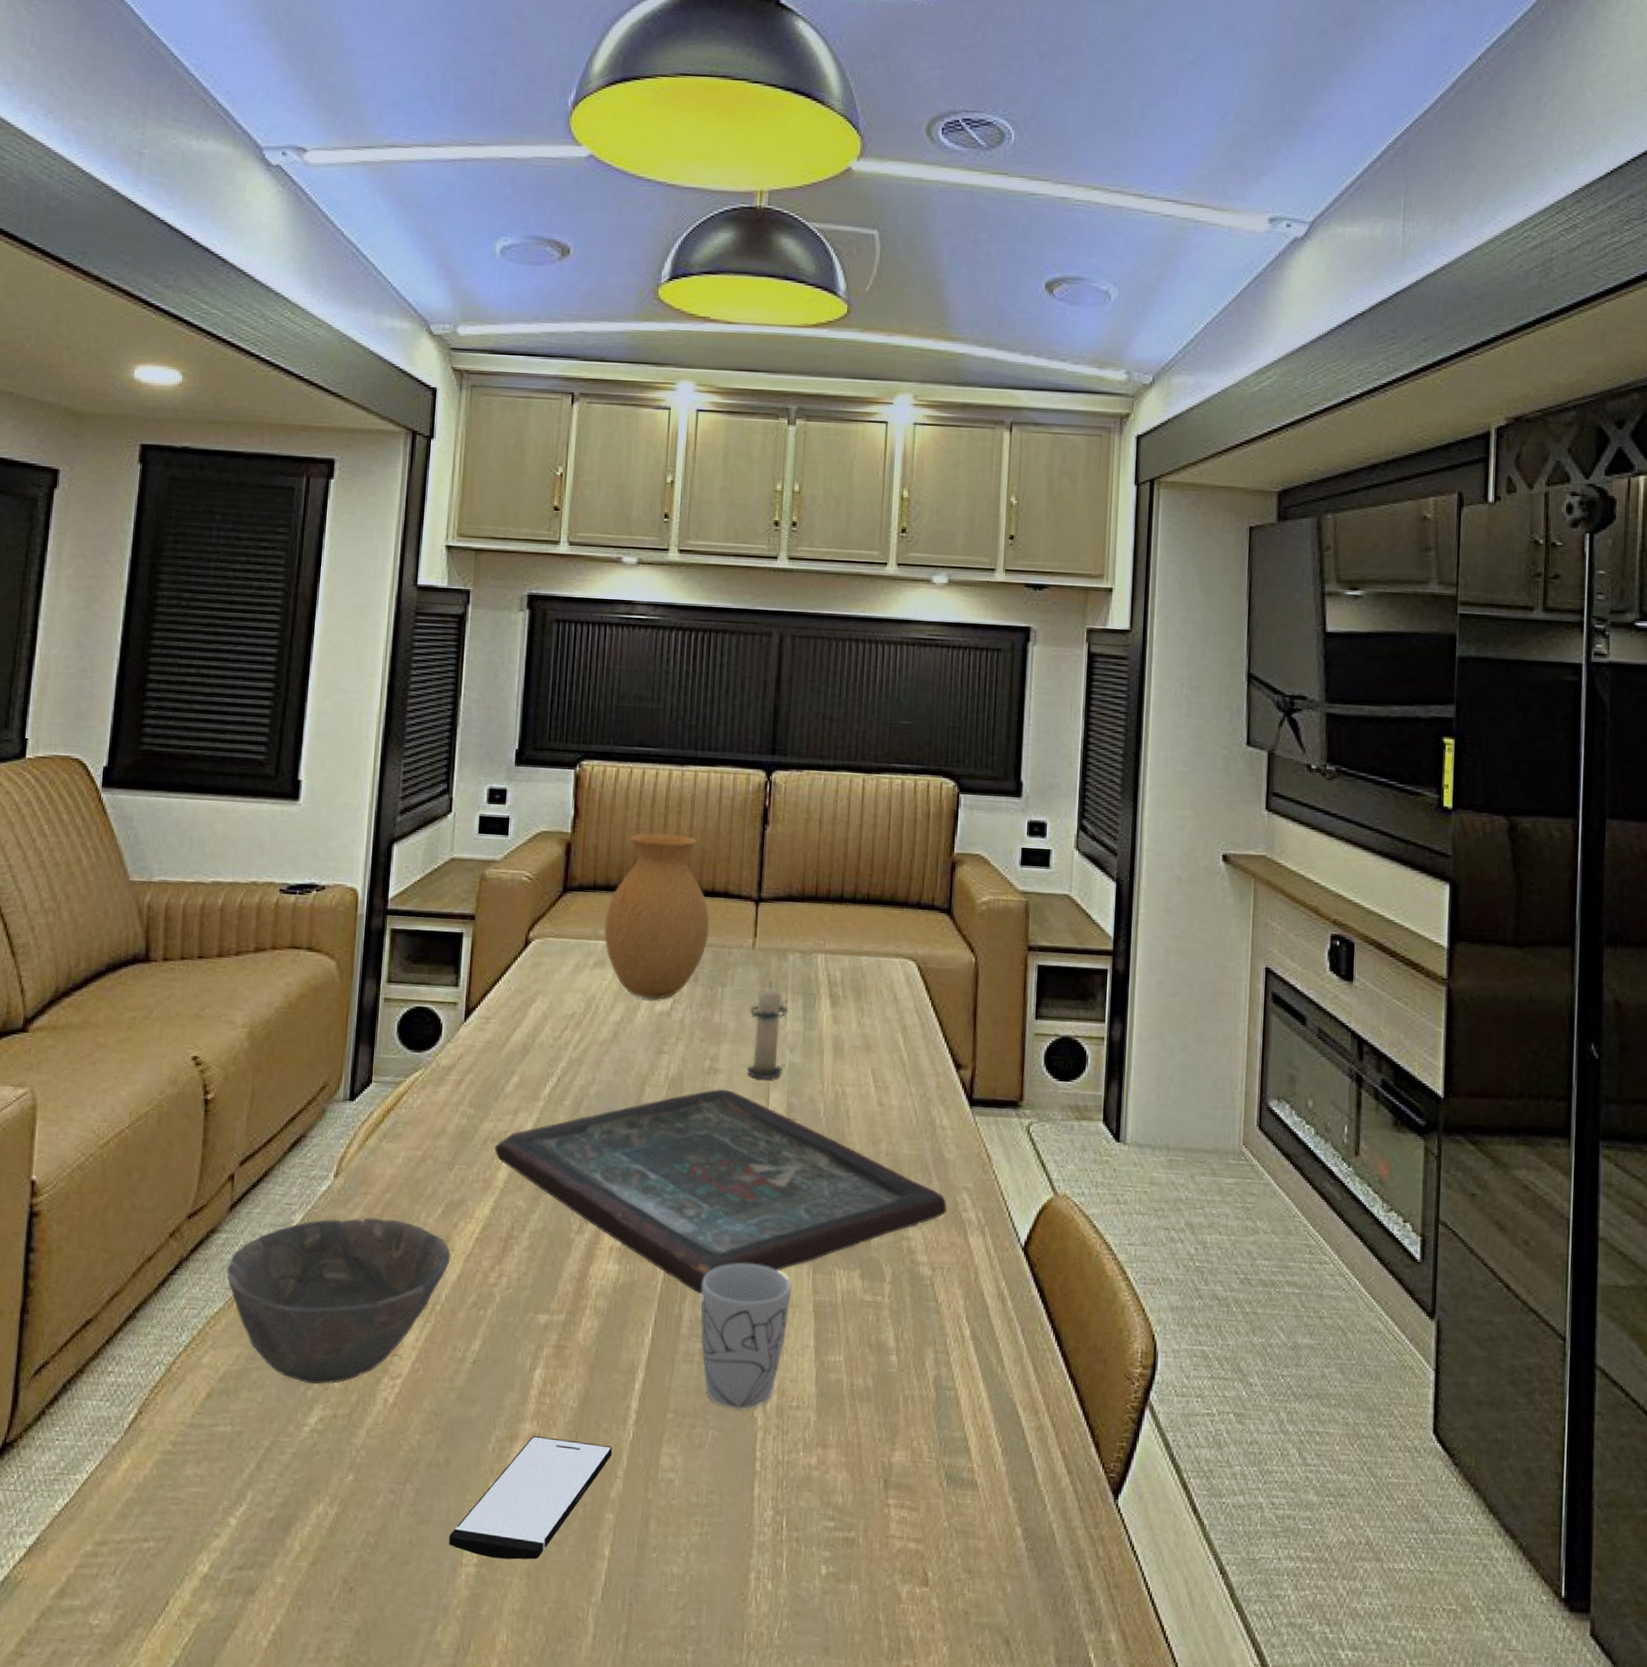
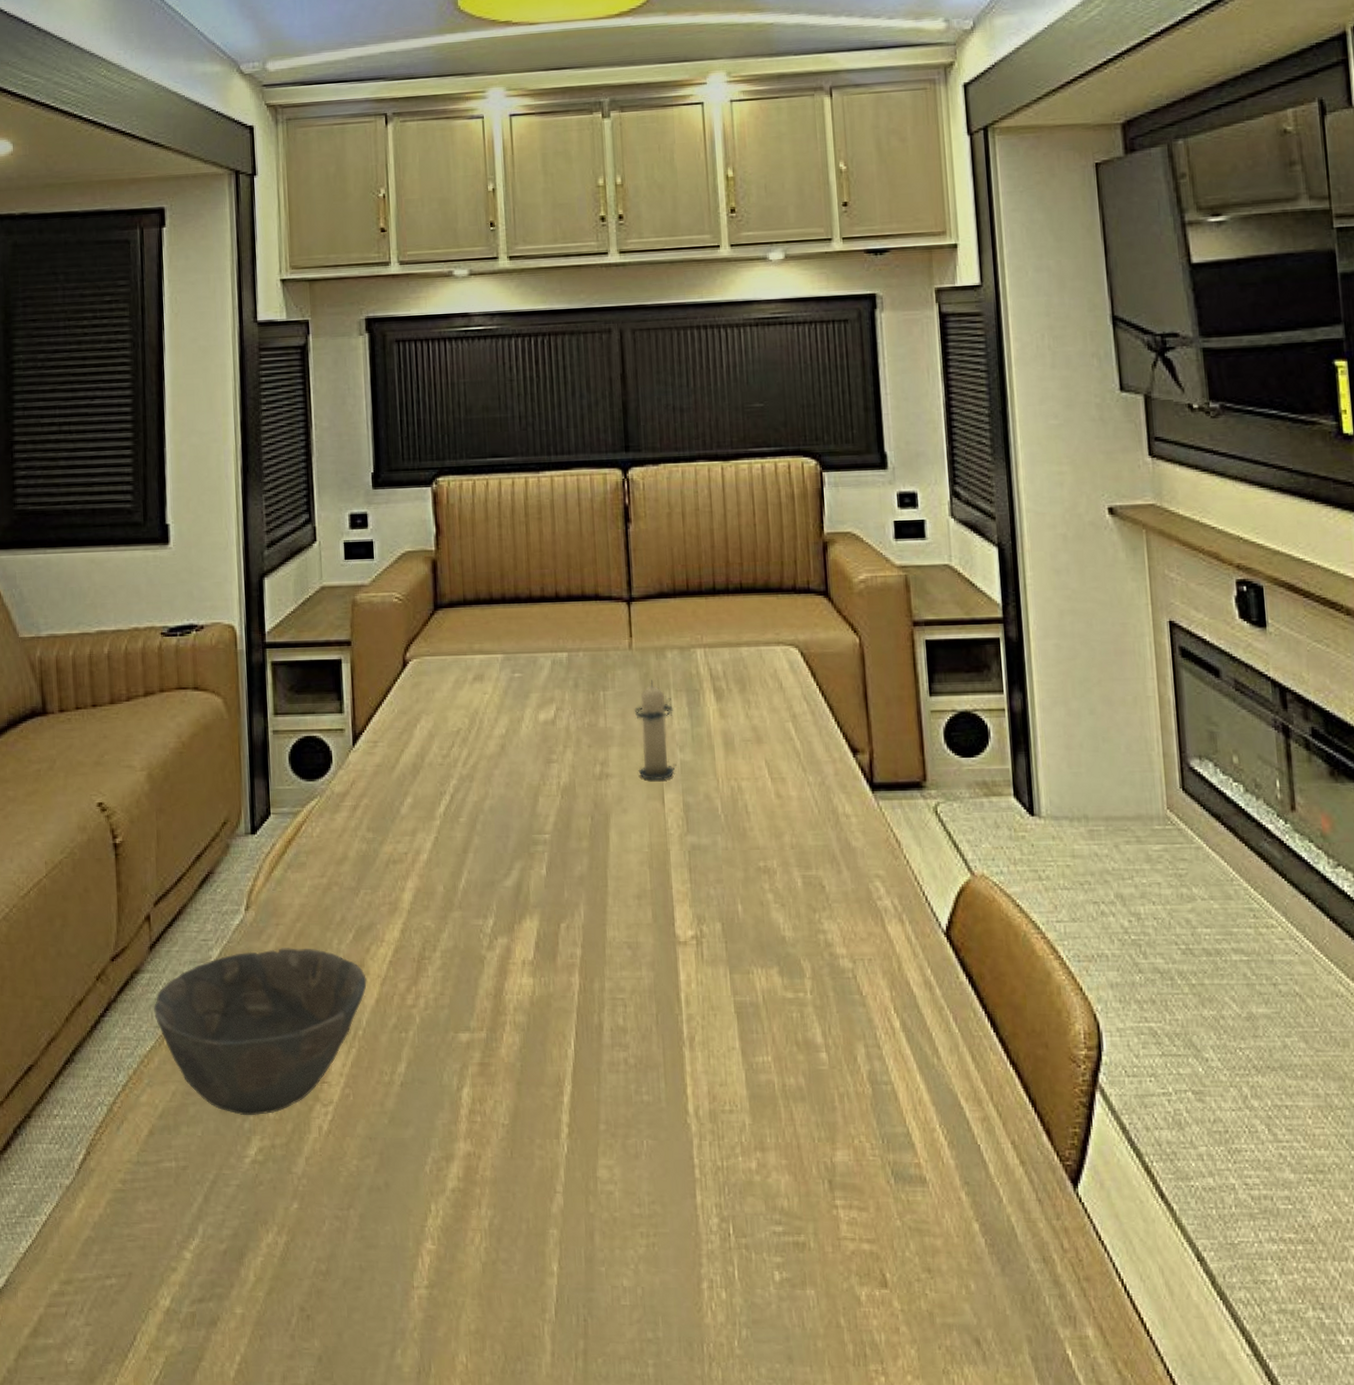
smartphone: present [449,1436,612,1560] -> none [398,1155,549,1280]
board game: present [494,1088,948,1294] -> none [397,793,861,1003]
vase: present [604,833,710,999] -> none [479,542,585,709]
mug: present [700,1263,791,1409] -> none [618,968,711,1117]

